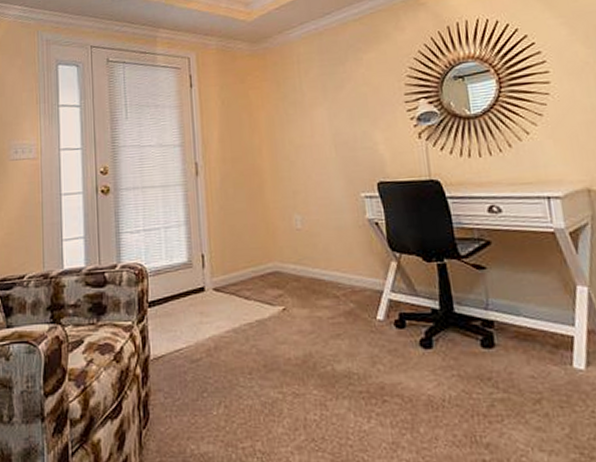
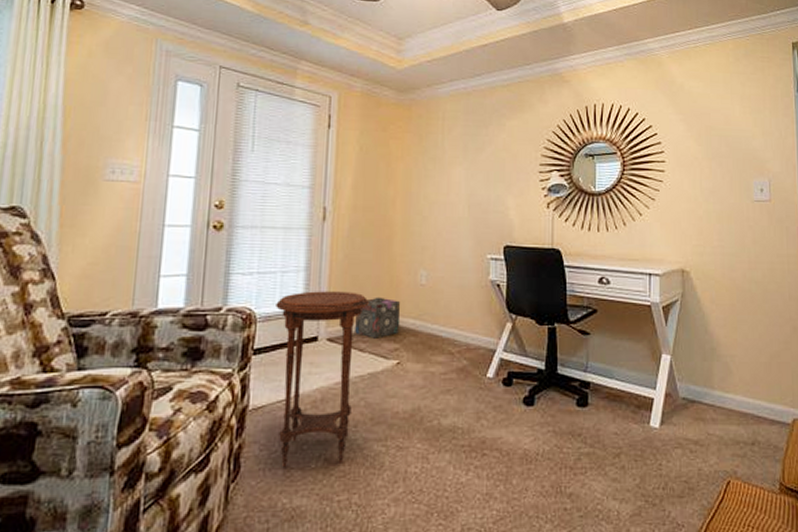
side table: none [163,241,249,415] -> present [276,291,369,468]
speaker: none [237,244,282,286] -> present [355,297,401,339]

